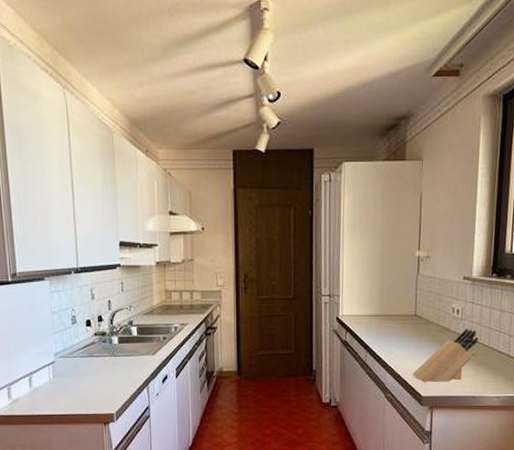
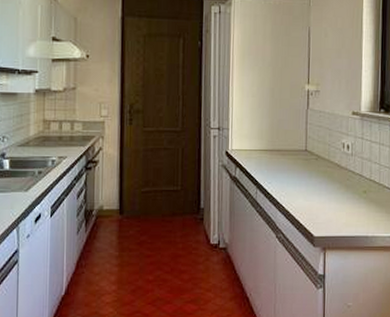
knife block: present [412,328,479,382] -> none [303,164,369,221]

